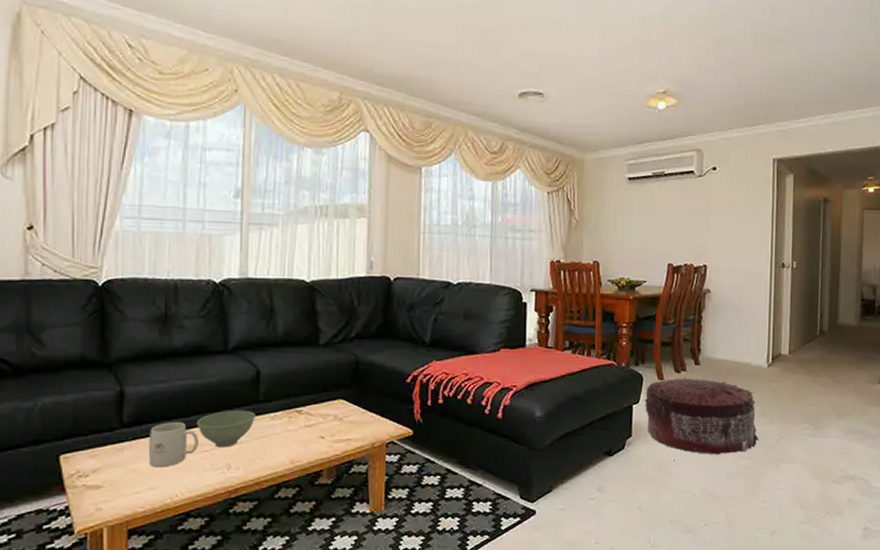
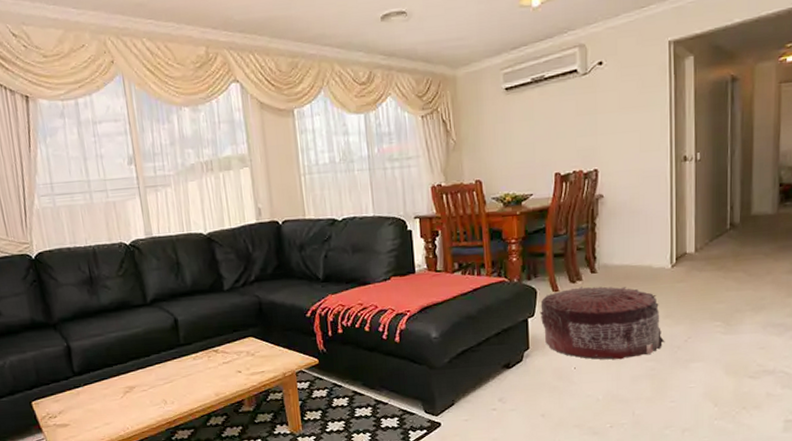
mug: present [148,422,199,468] -> none [96,368,138,407]
bowl: present [196,410,256,448] -> none [132,353,180,387]

